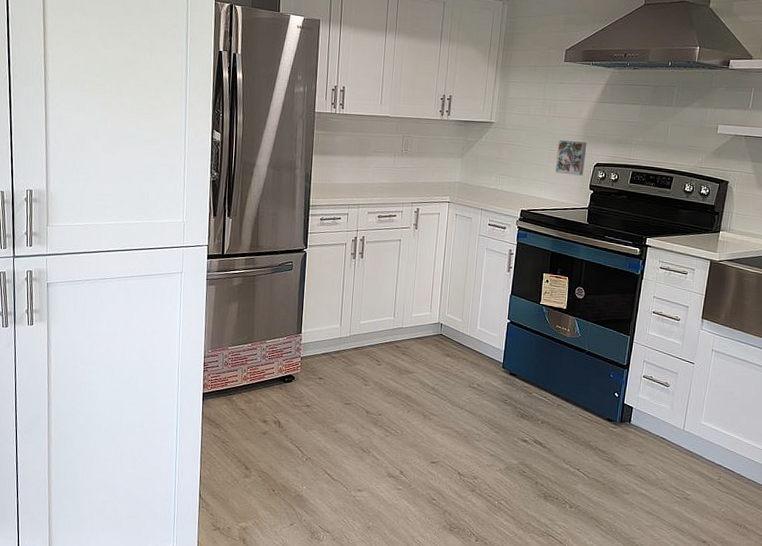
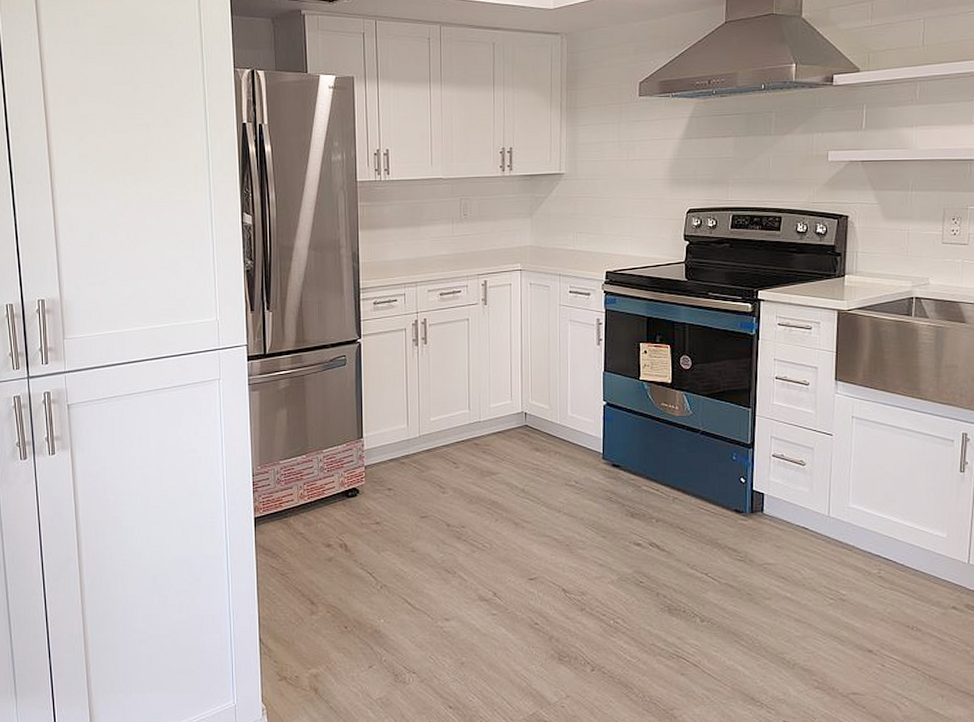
decorative tile: present [554,140,587,176] -> none [641,186,676,226]

